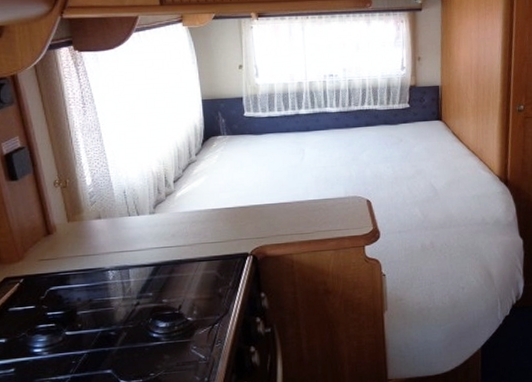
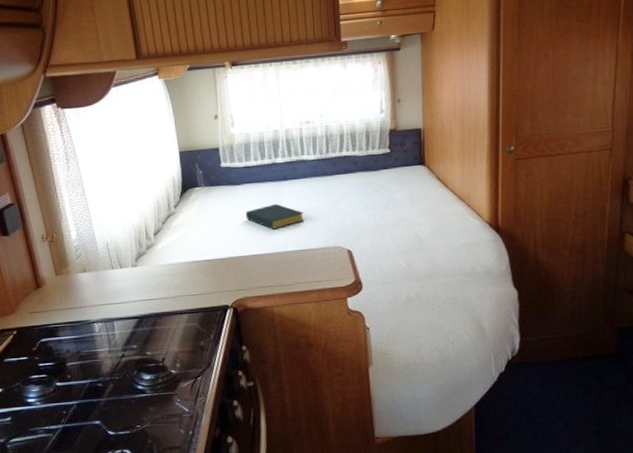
hardback book: none [267,153,326,179] -> present [245,203,305,230]

